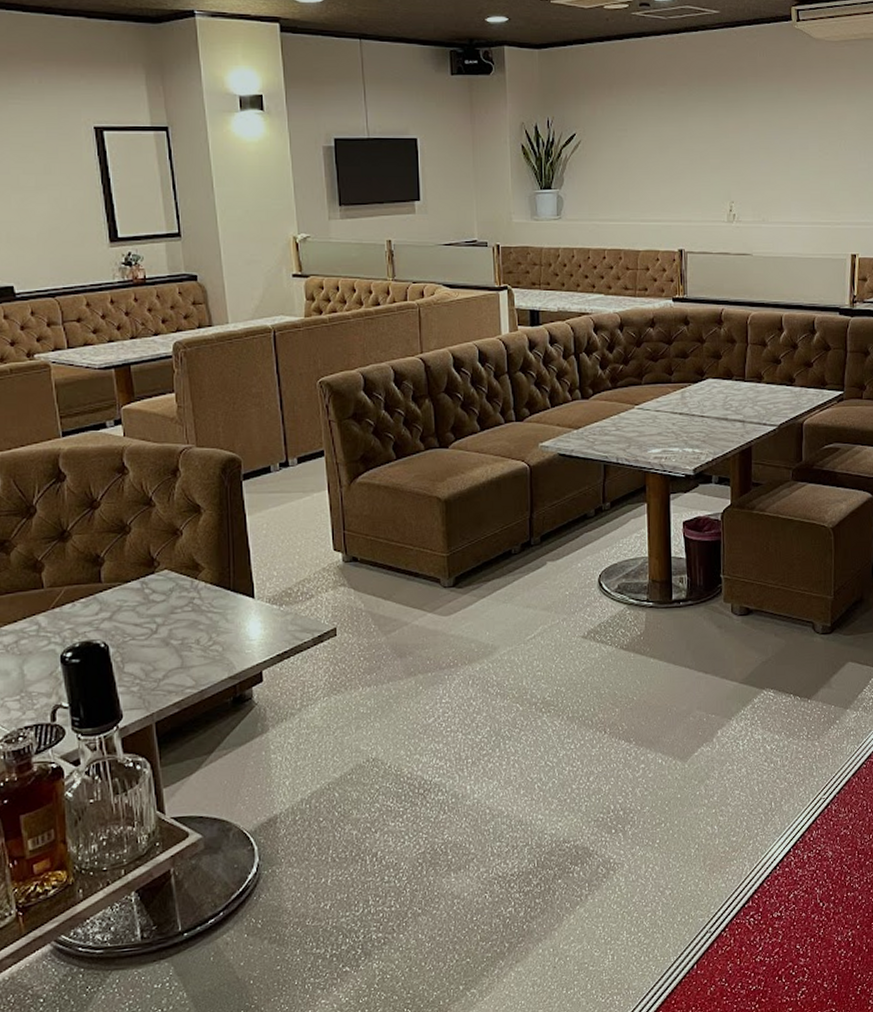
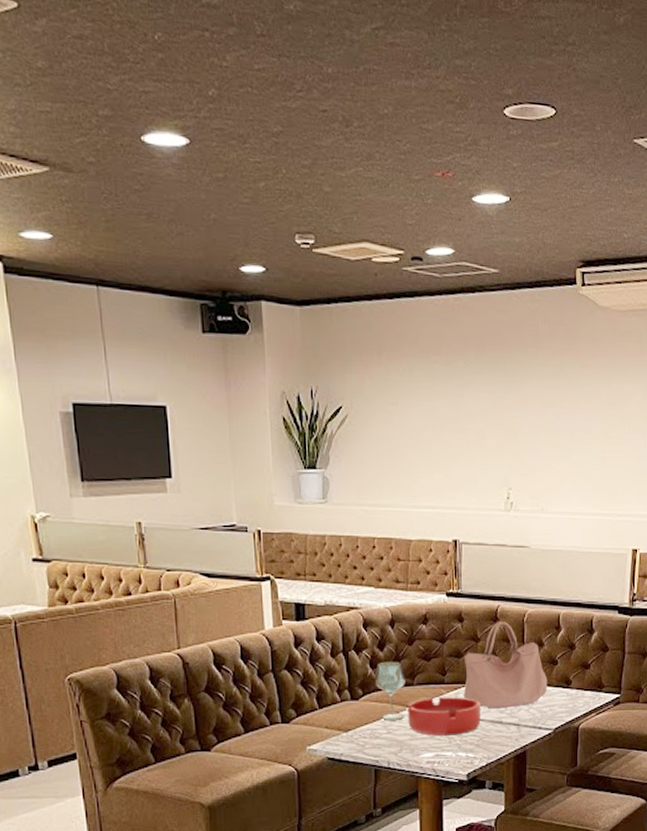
wine glass: none [604,362,634,418] -> present [374,661,406,720]
ashtray: none [636,395,706,432] -> present [408,697,481,736]
handbag: none [689,324,772,406] -> present [463,622,548,709]

